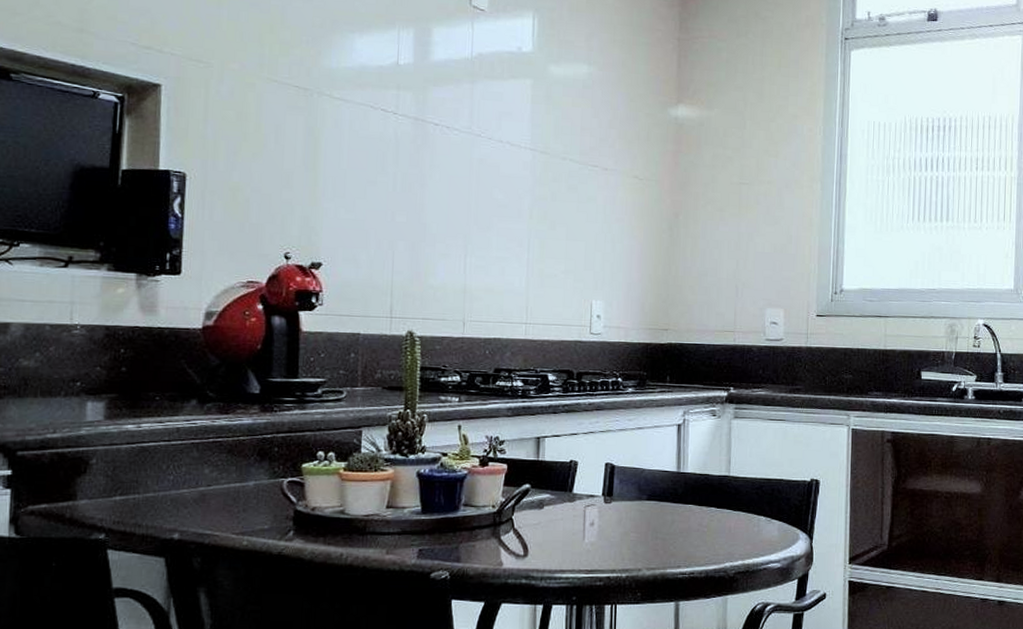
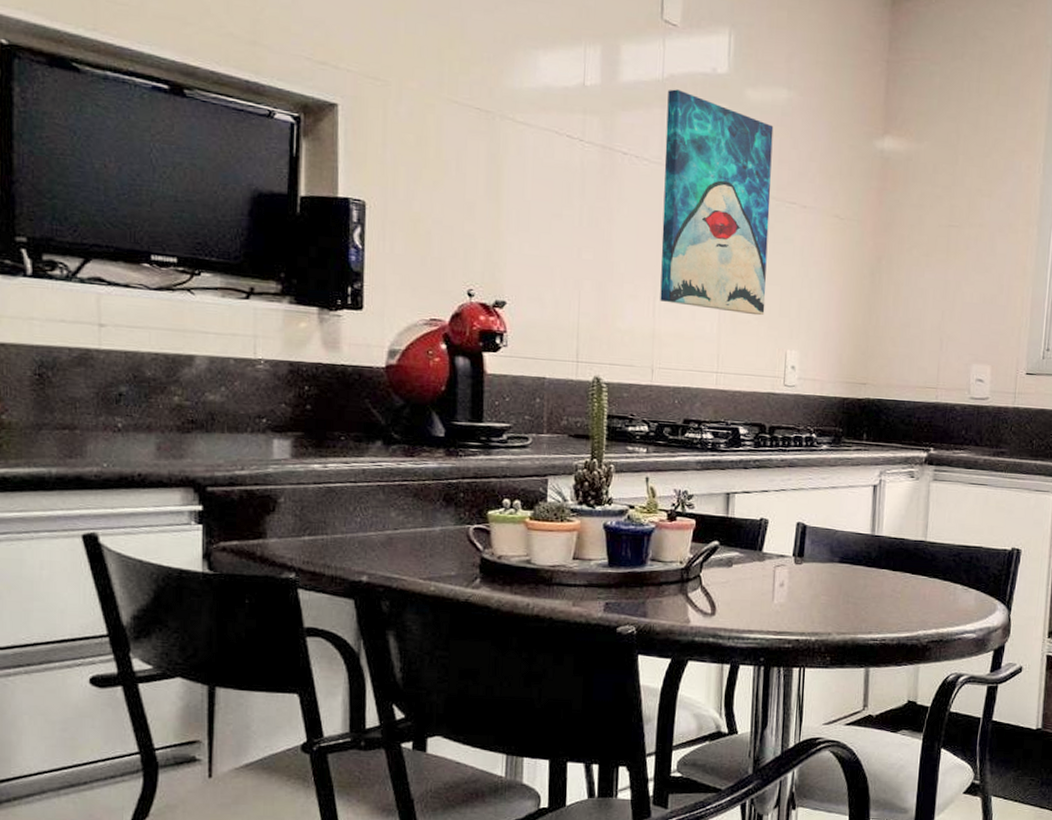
wall art: none [470,66,576,270] -> present [660,89,774,316]

